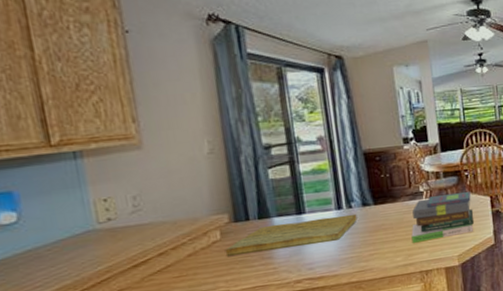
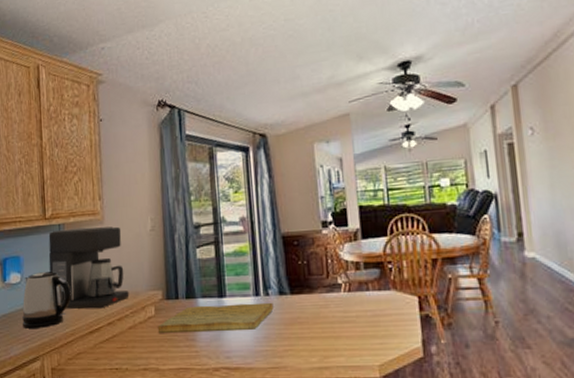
kettle: none [24,205,102,274] -> present [22,271,71,329]
coffee maker: none [58,151,186,245] -> present [48,226,129,309]
books: present [411,191,475,243] -> none [327,287,399,343]

